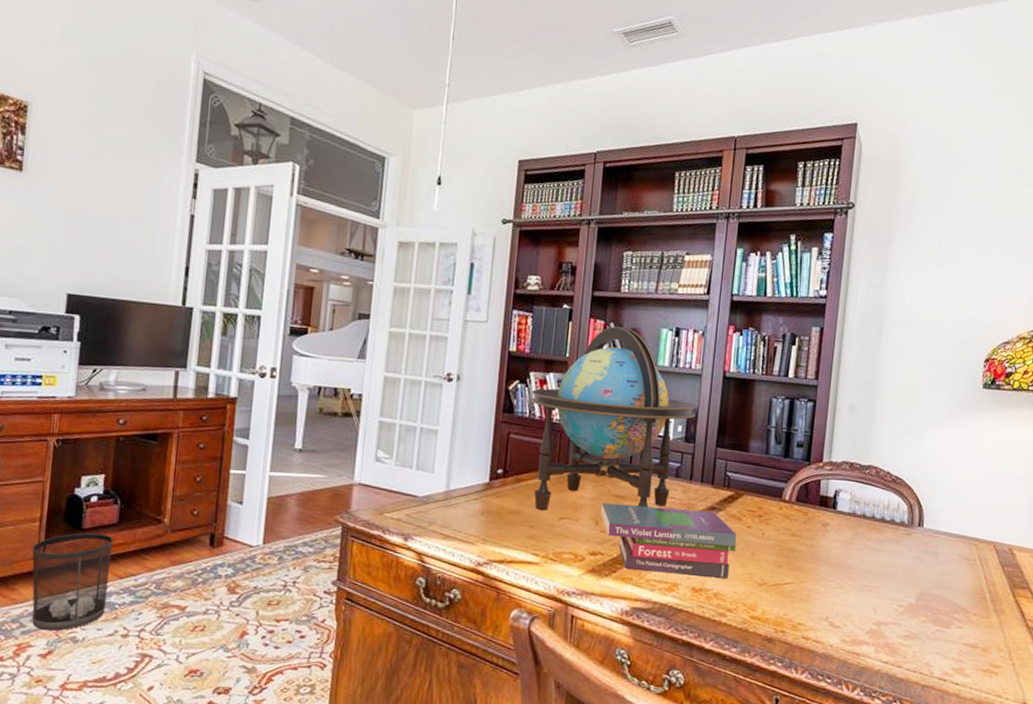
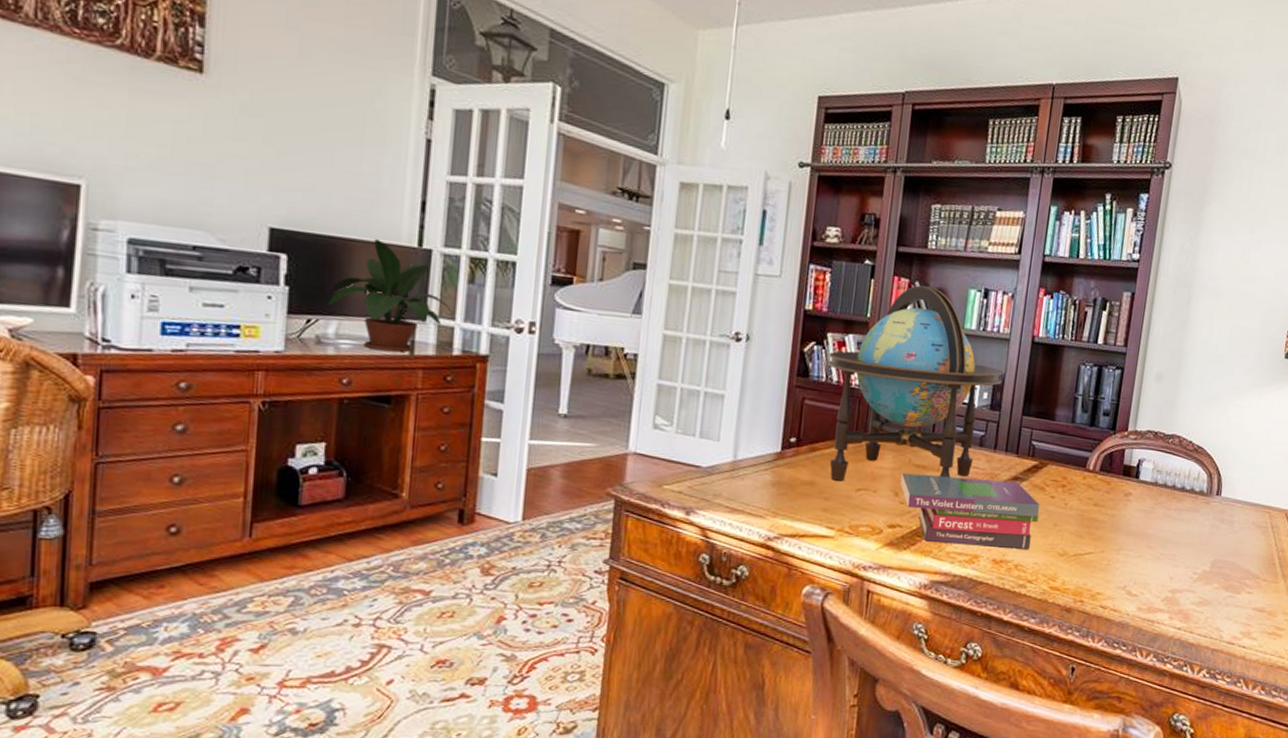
waste bin: present [32,533,113,631] -> none [235,509,339,622]
potted plant: none [111,300,210,396] -> present [329,239,454,352]

